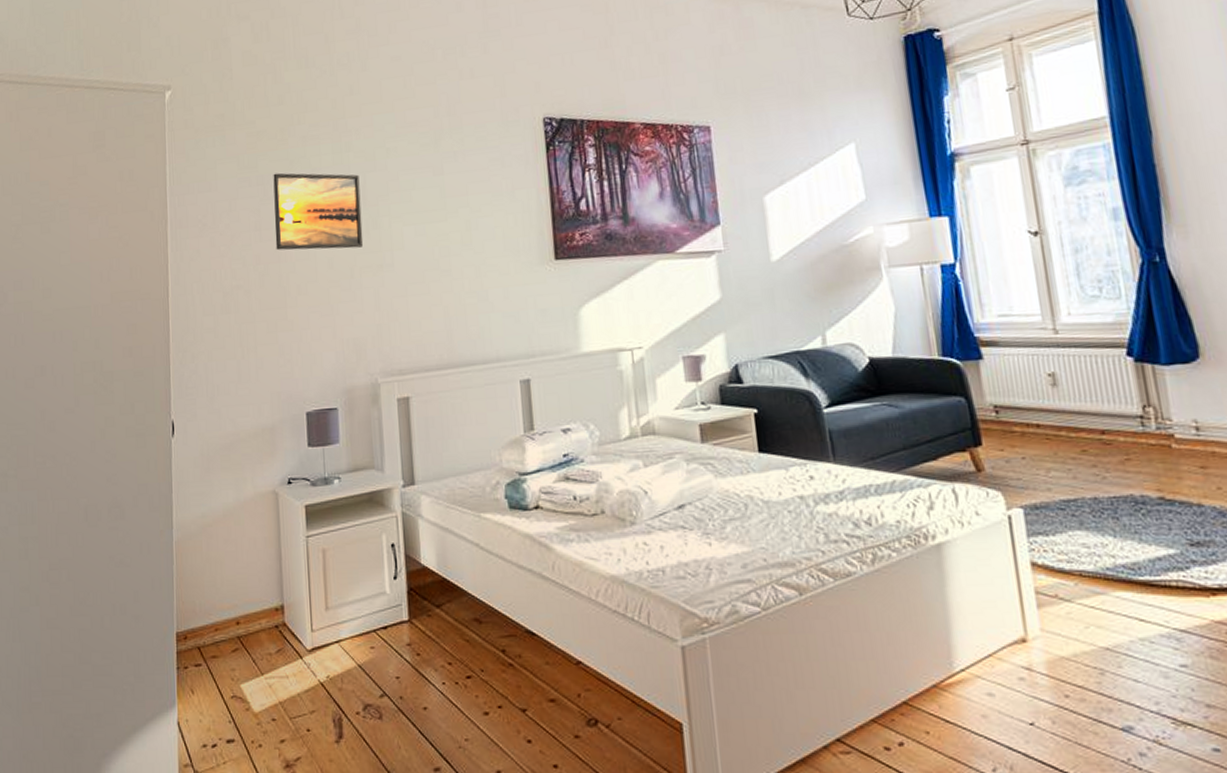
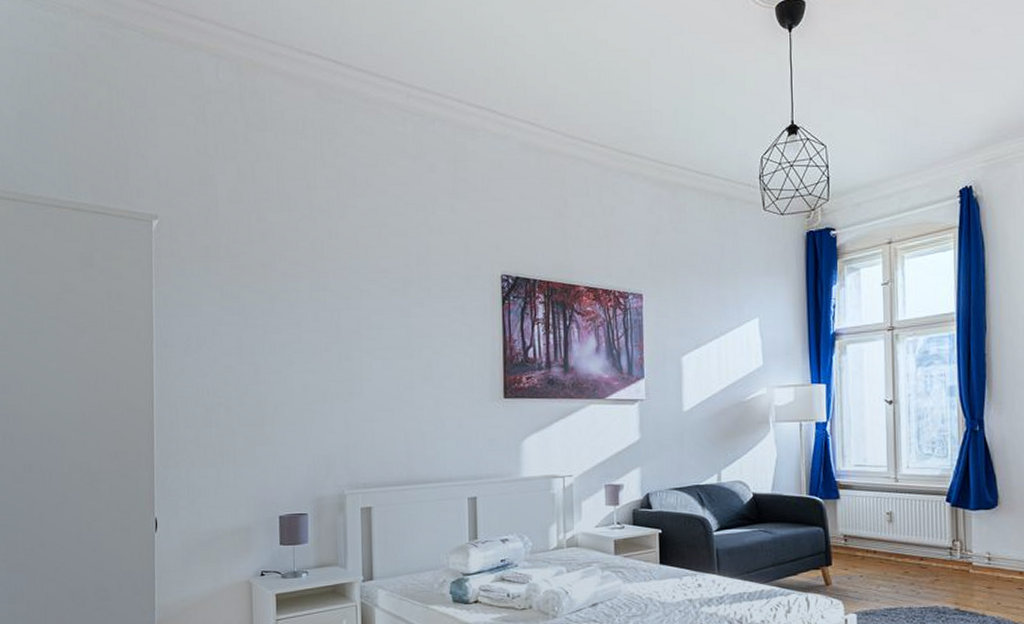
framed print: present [273,173,364,251] -> none [254,304,336,377]

